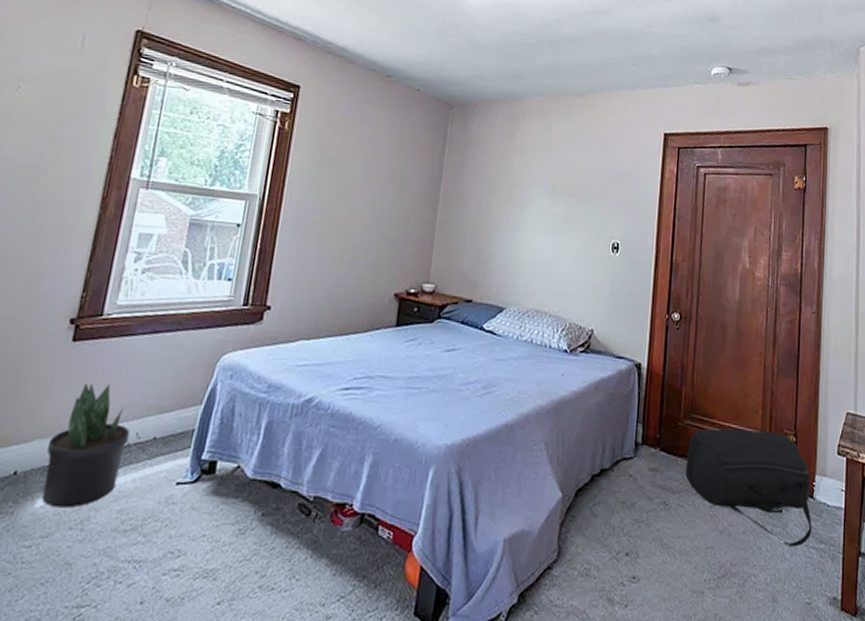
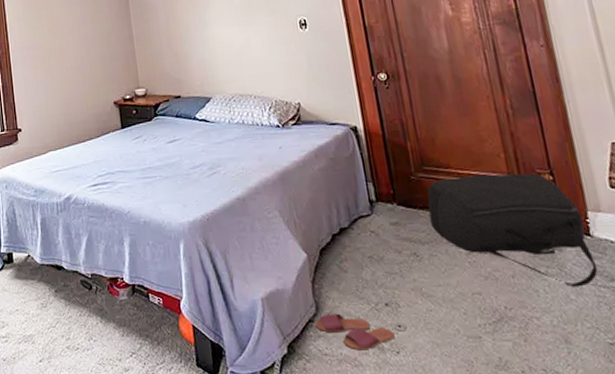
slippers: none [553,560,627,603] -> present [315,313,395,351]

